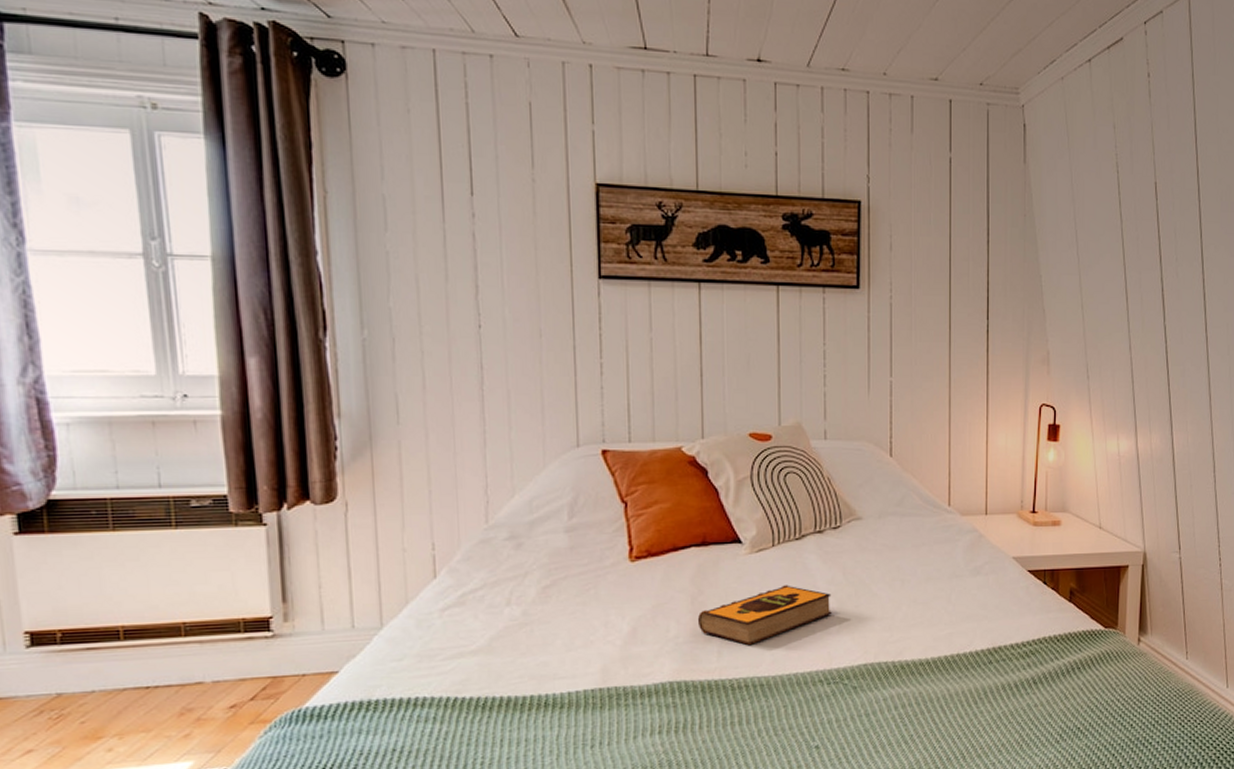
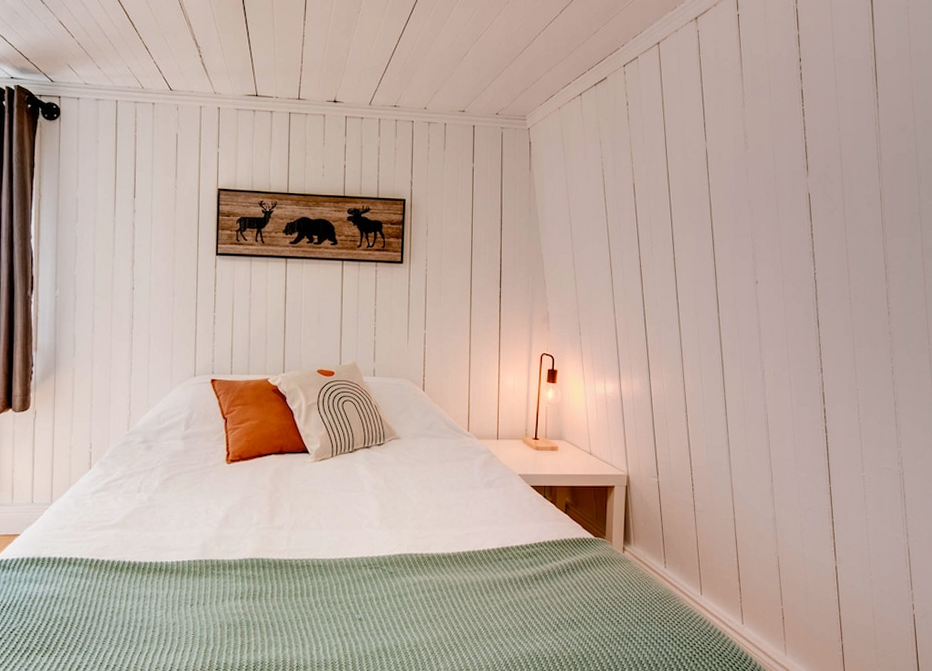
hardback book: present [697,584,832,646] -> none [273,487,375,534]

